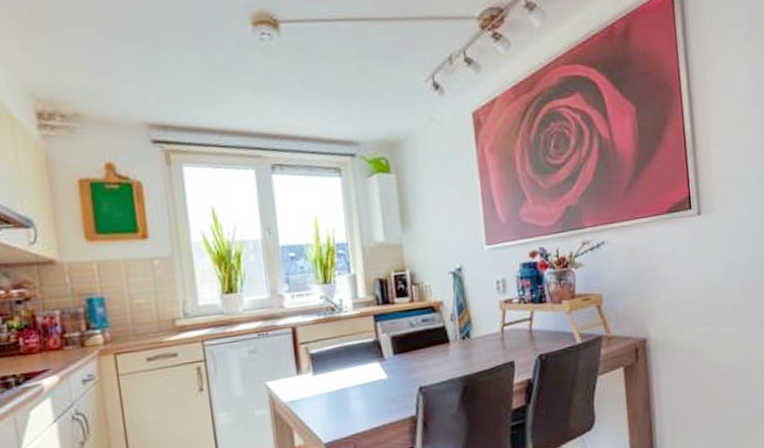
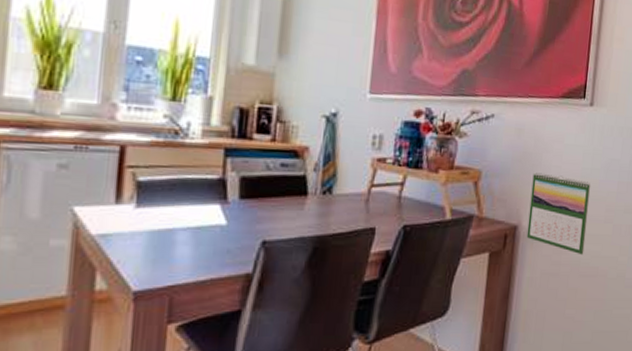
calendar: none [652,285,718,356] -> present [526,172,591,255]

